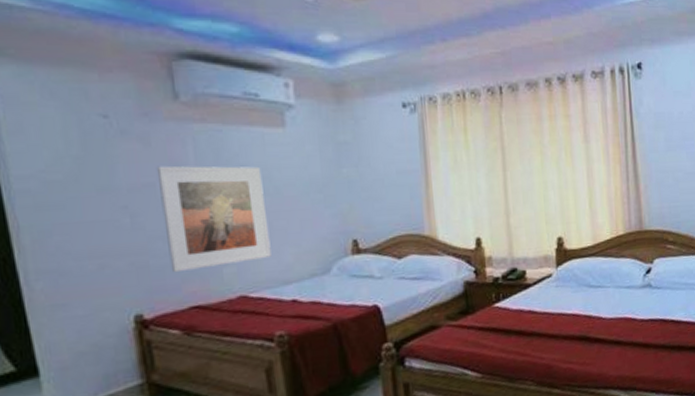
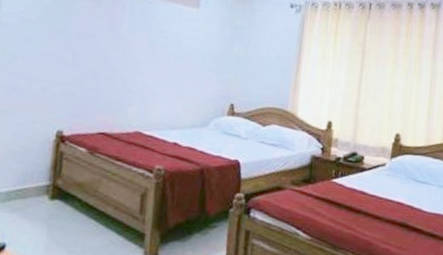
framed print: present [156,165,271,273] -> none [92,21,174,106]

